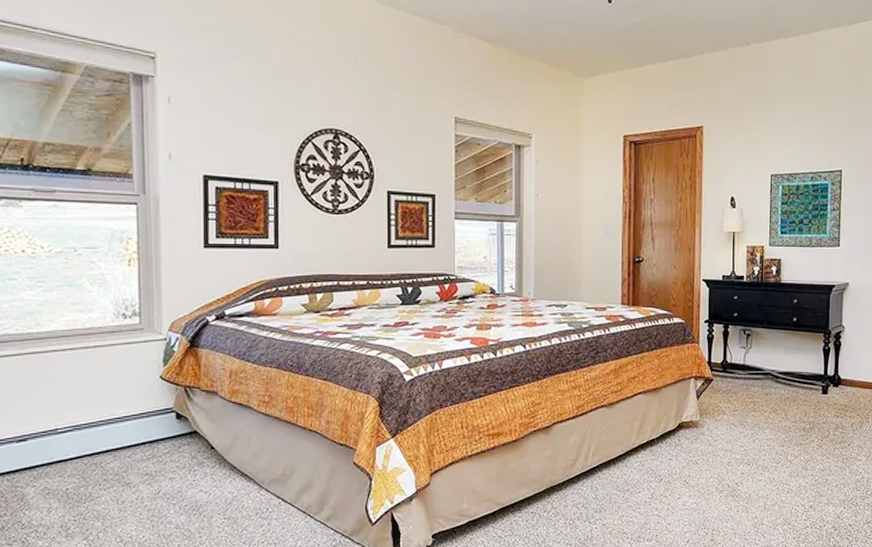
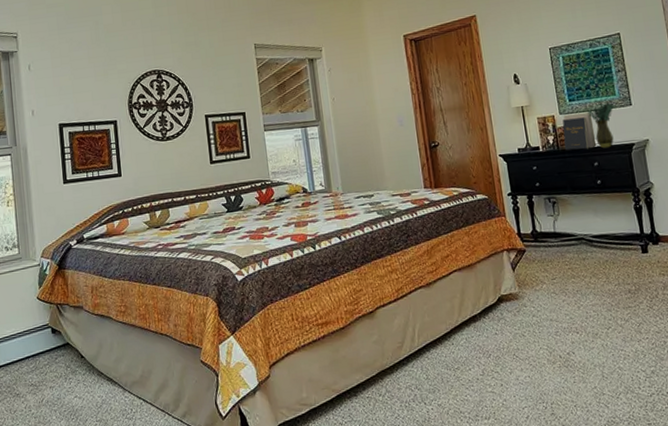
books: none [768,247,800,285] -> present [562,112,597,152]
vase: none [796,238,824,287] -> present [586,100,615,149]

